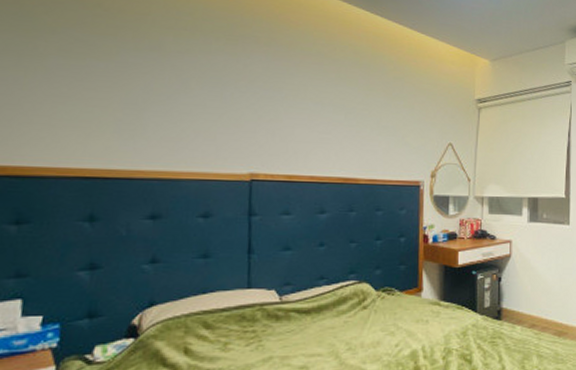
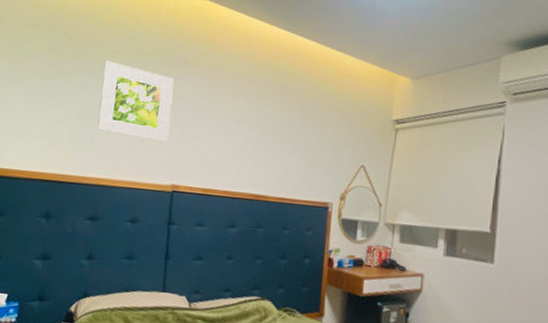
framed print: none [151,37,244,128] -> present [97,60,174,143]

